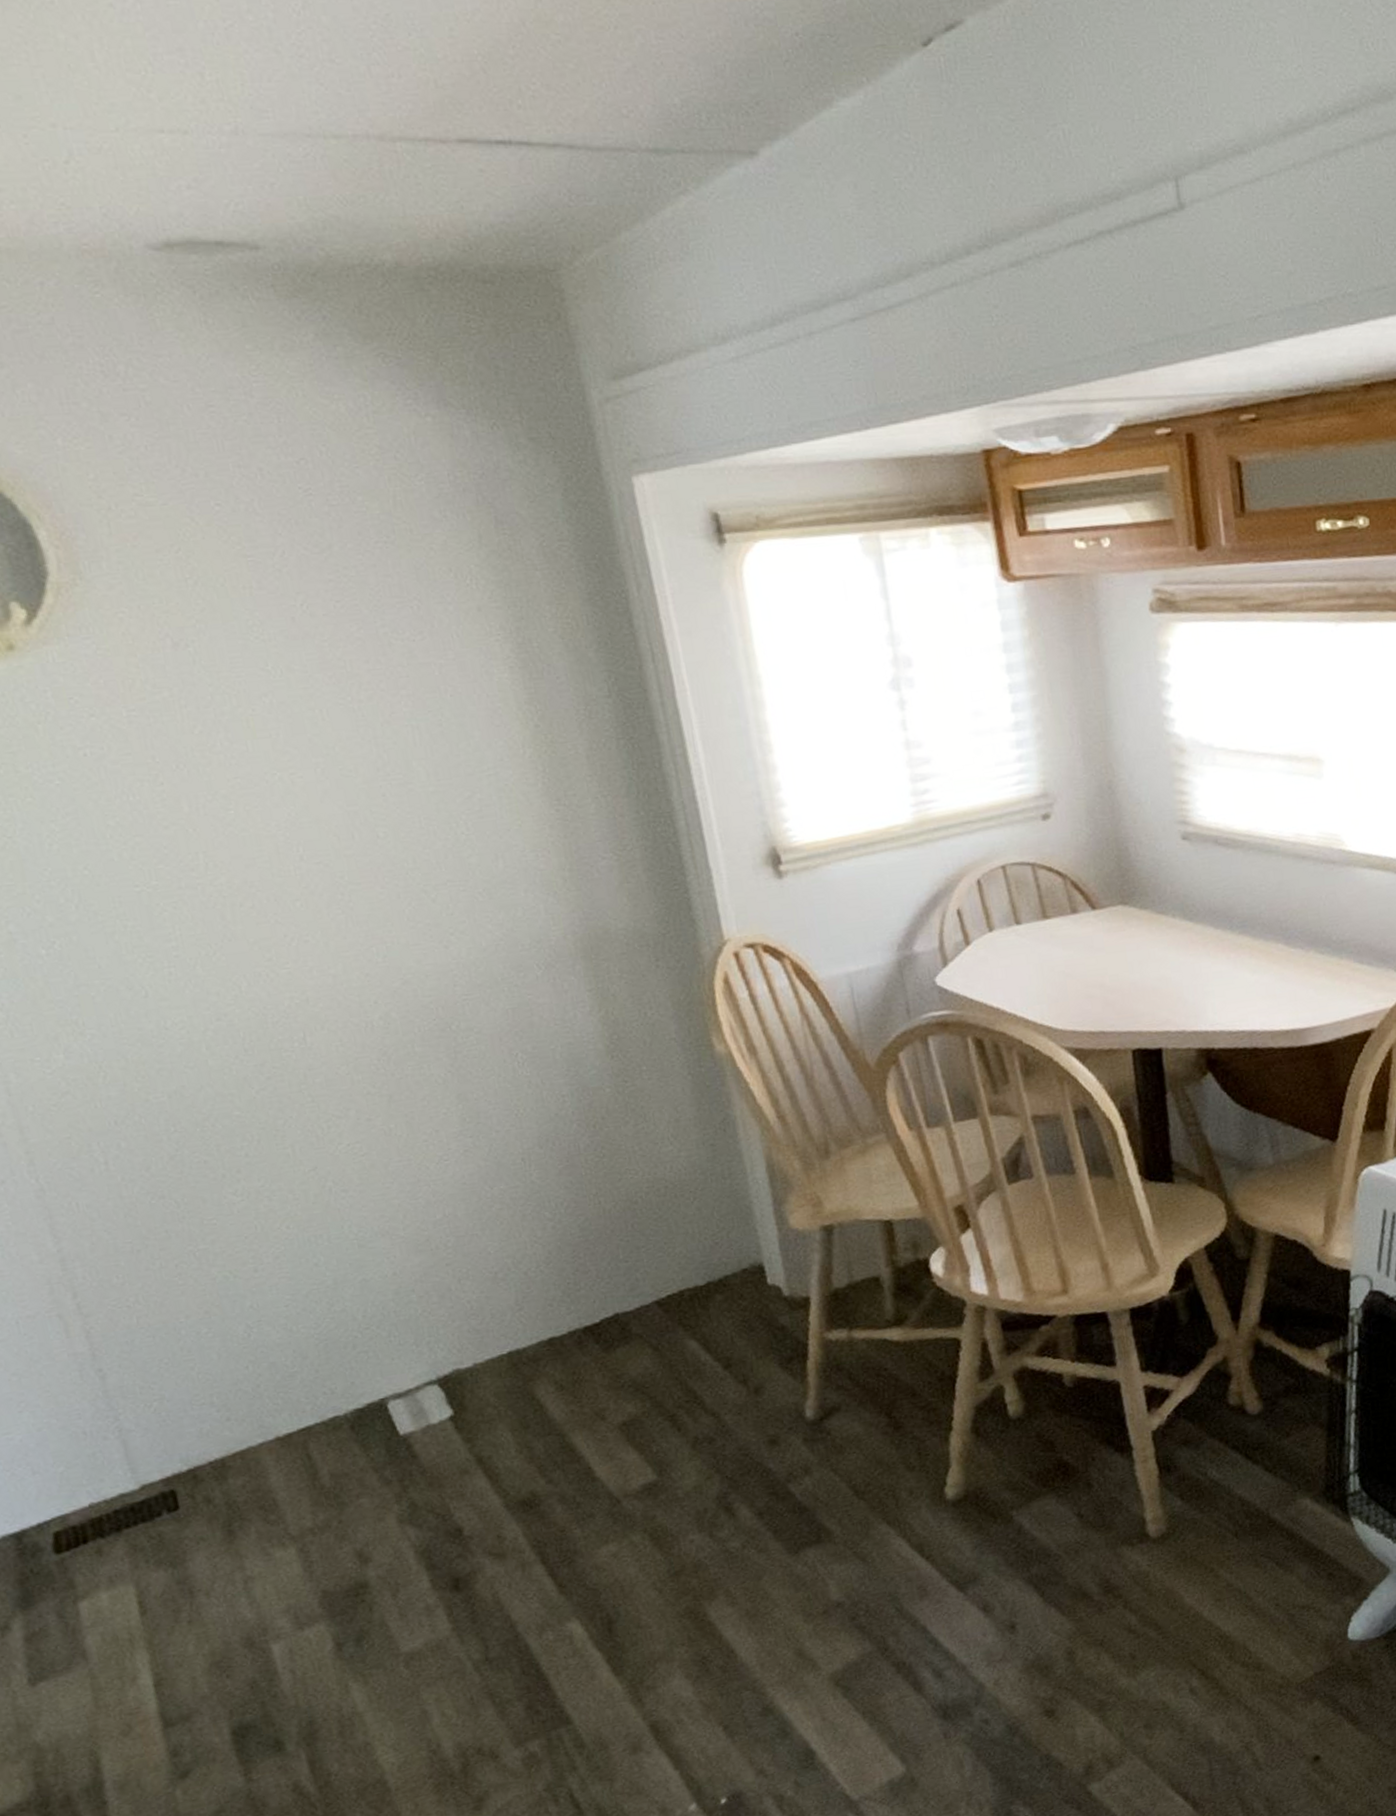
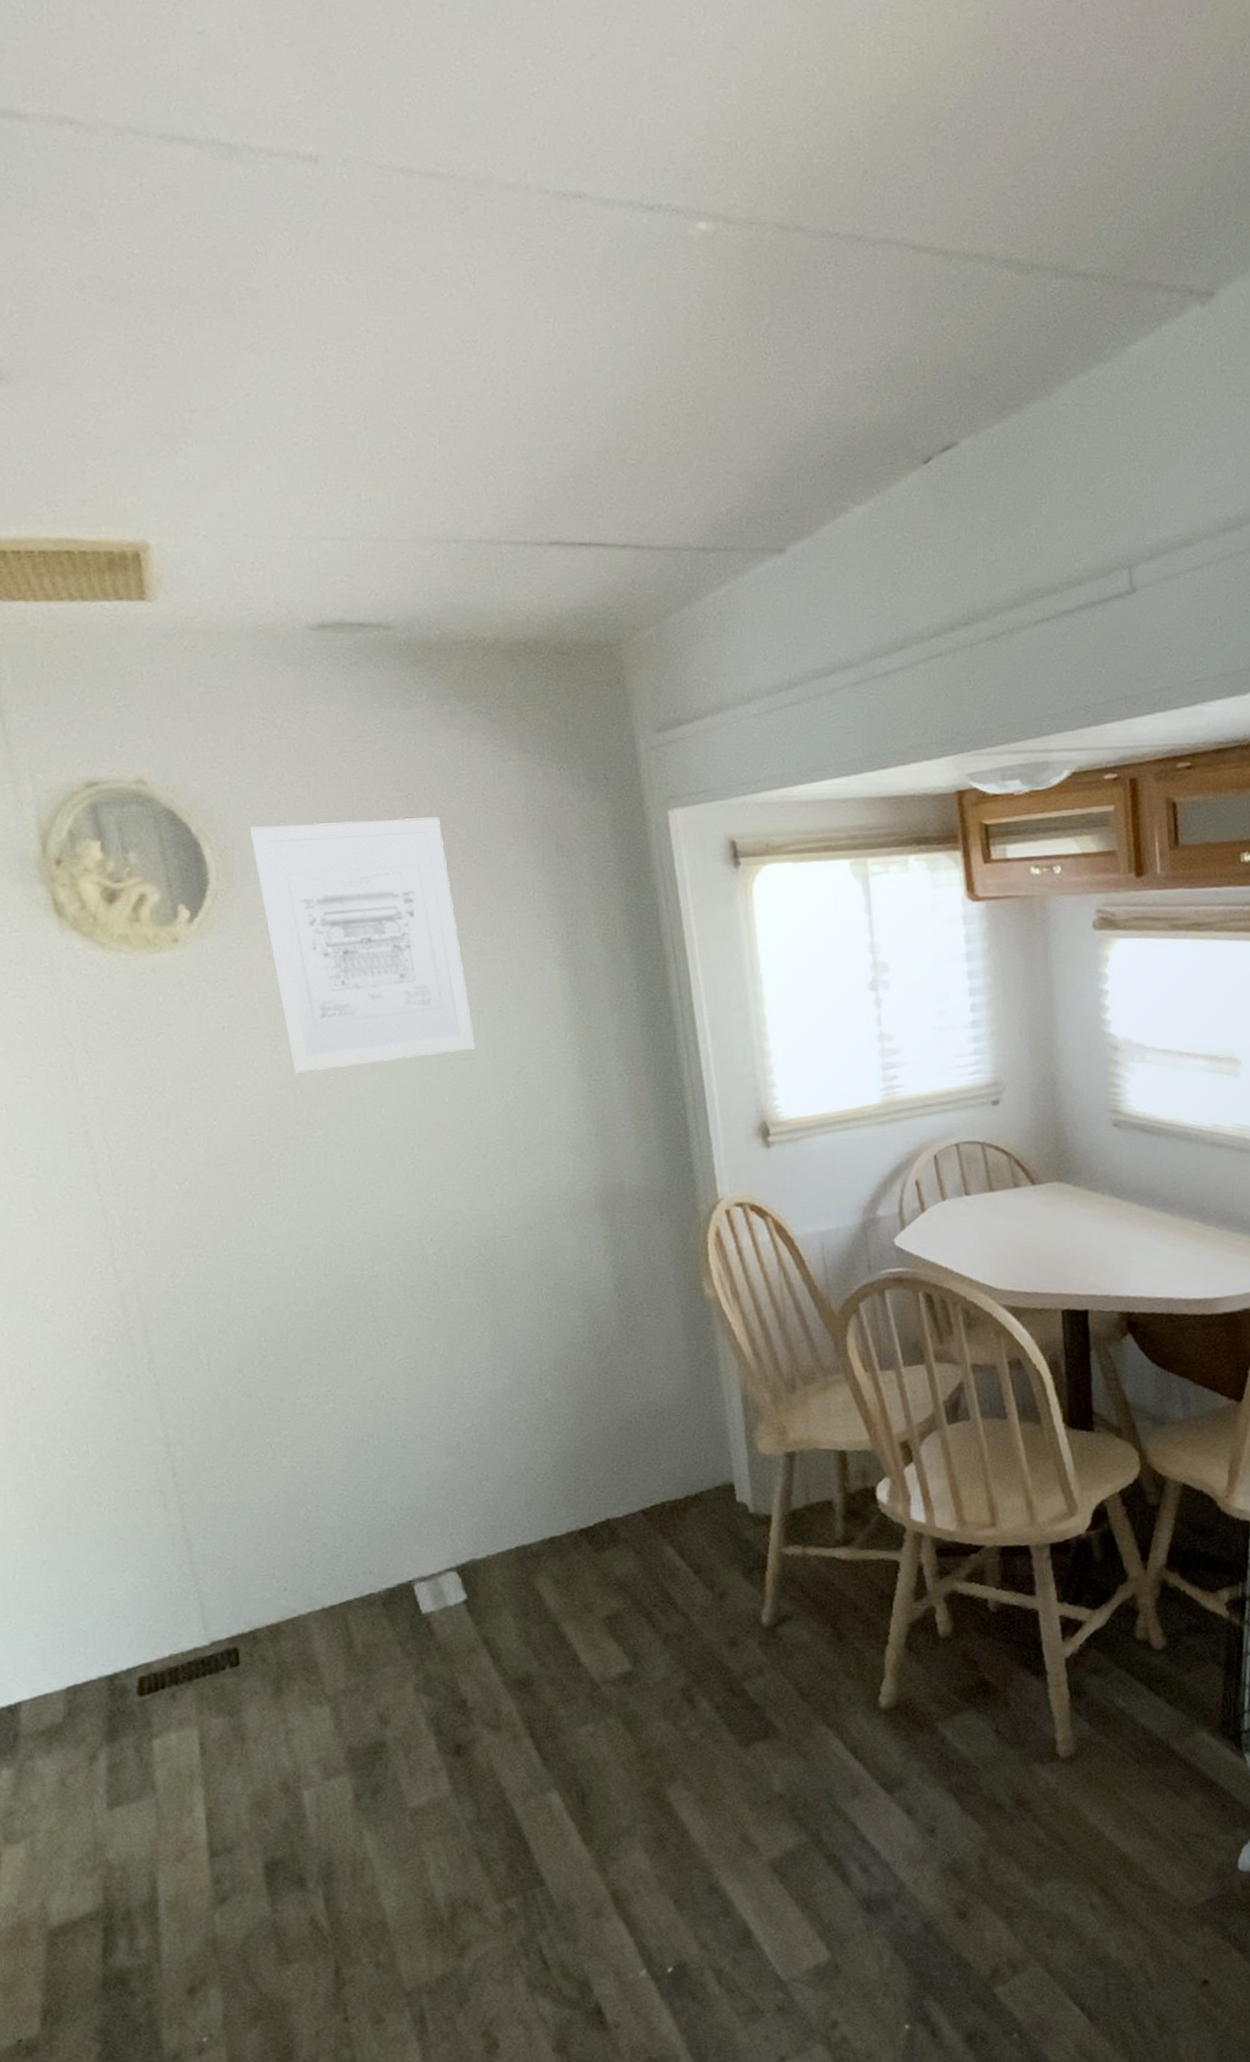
wall art: none [96,487,413,808] -> present [250,817,476,1073]

